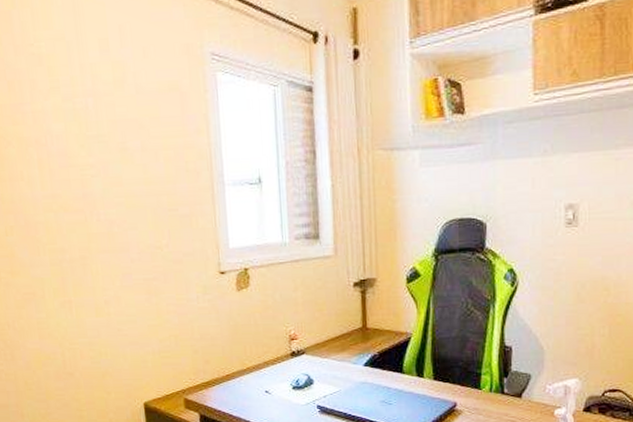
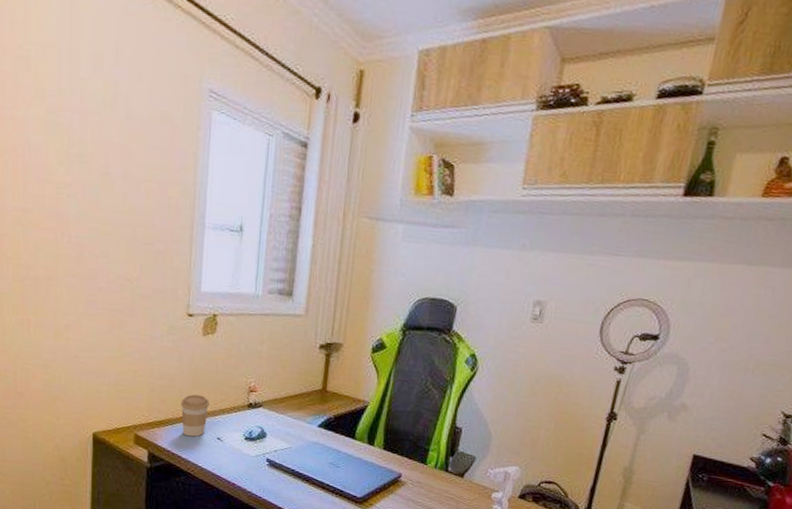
coffee cup: none [224,351,253,394] -> present [180,394,210,437]

